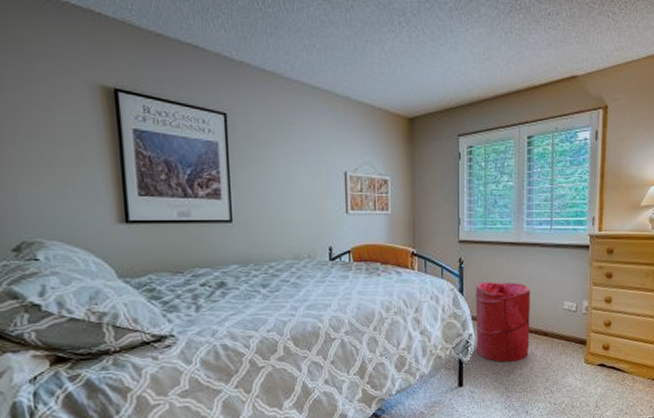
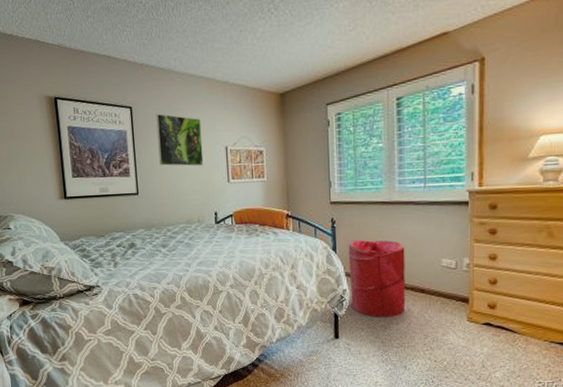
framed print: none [258,126,318,192] -> present [156,114,204,167]

